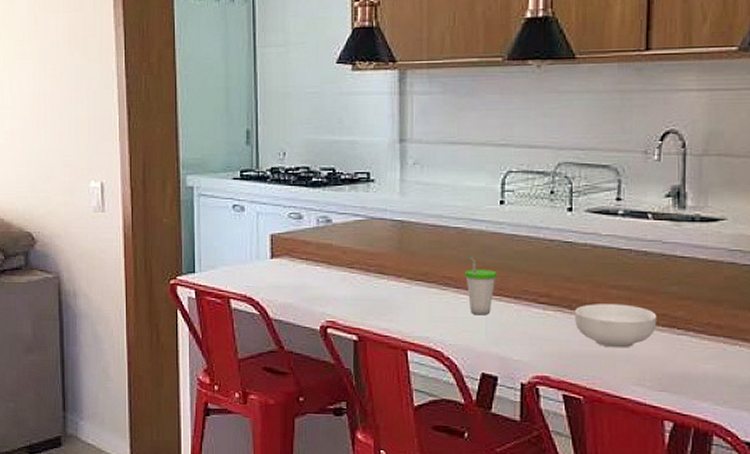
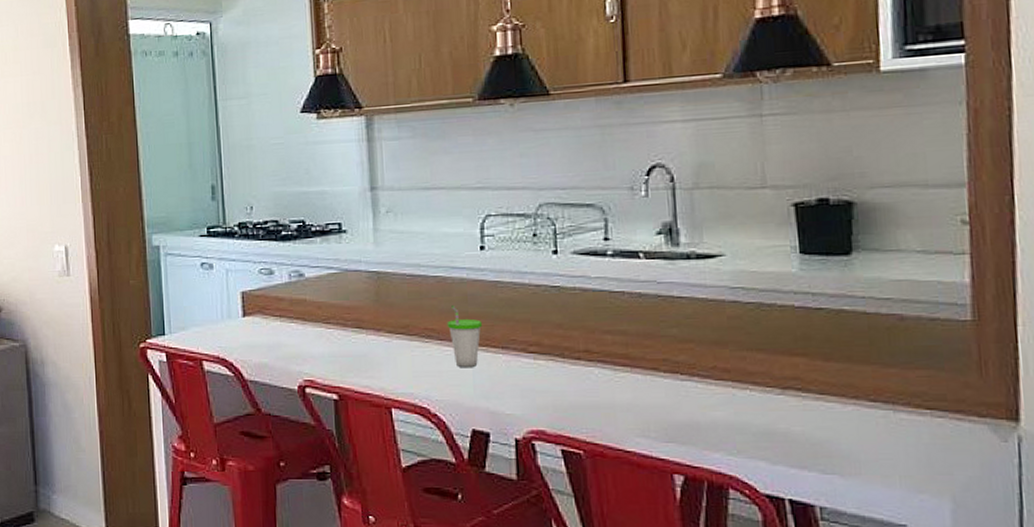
cereal bowl: present [575,304,657,348] -> none [568,350,658,397]

